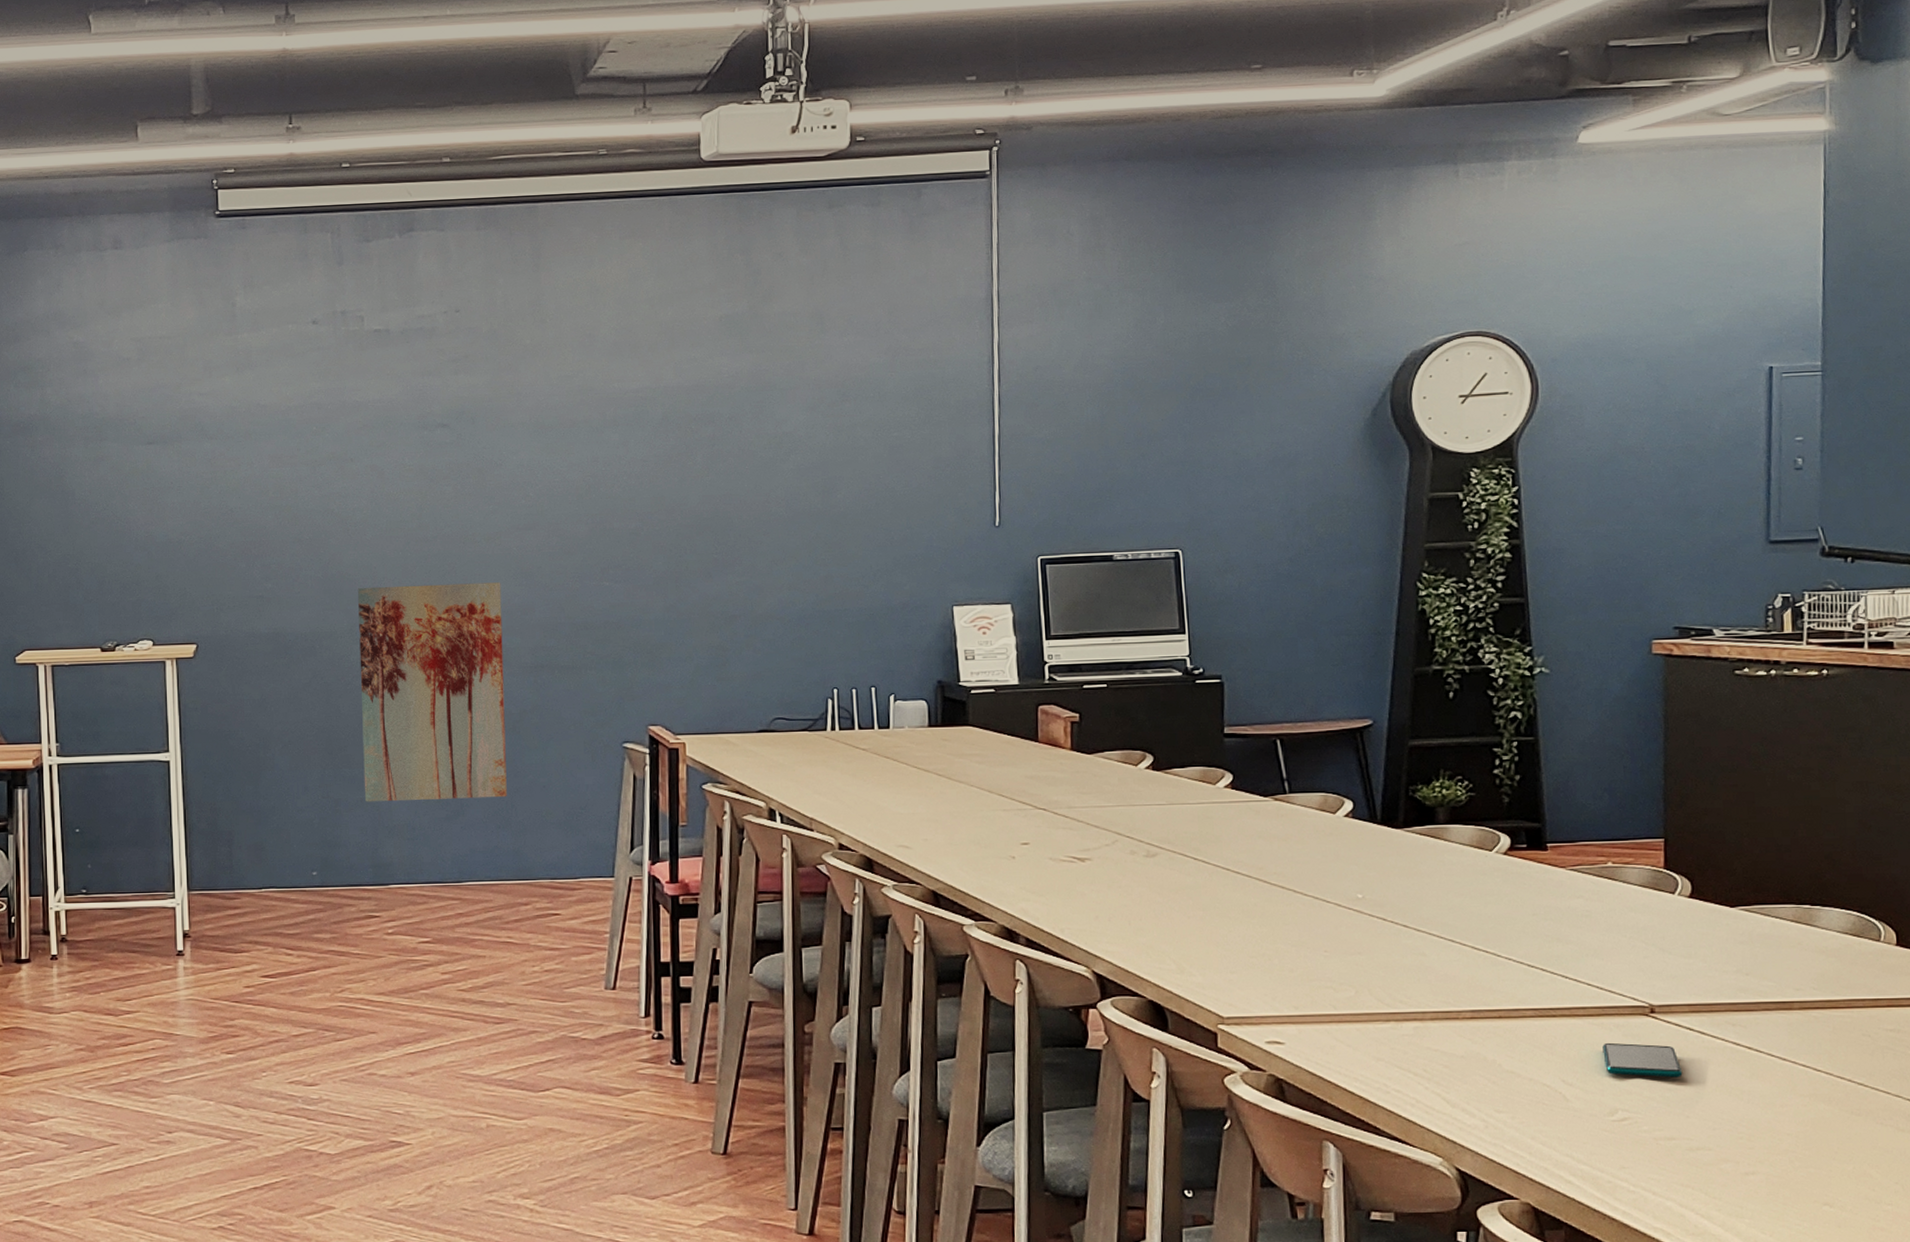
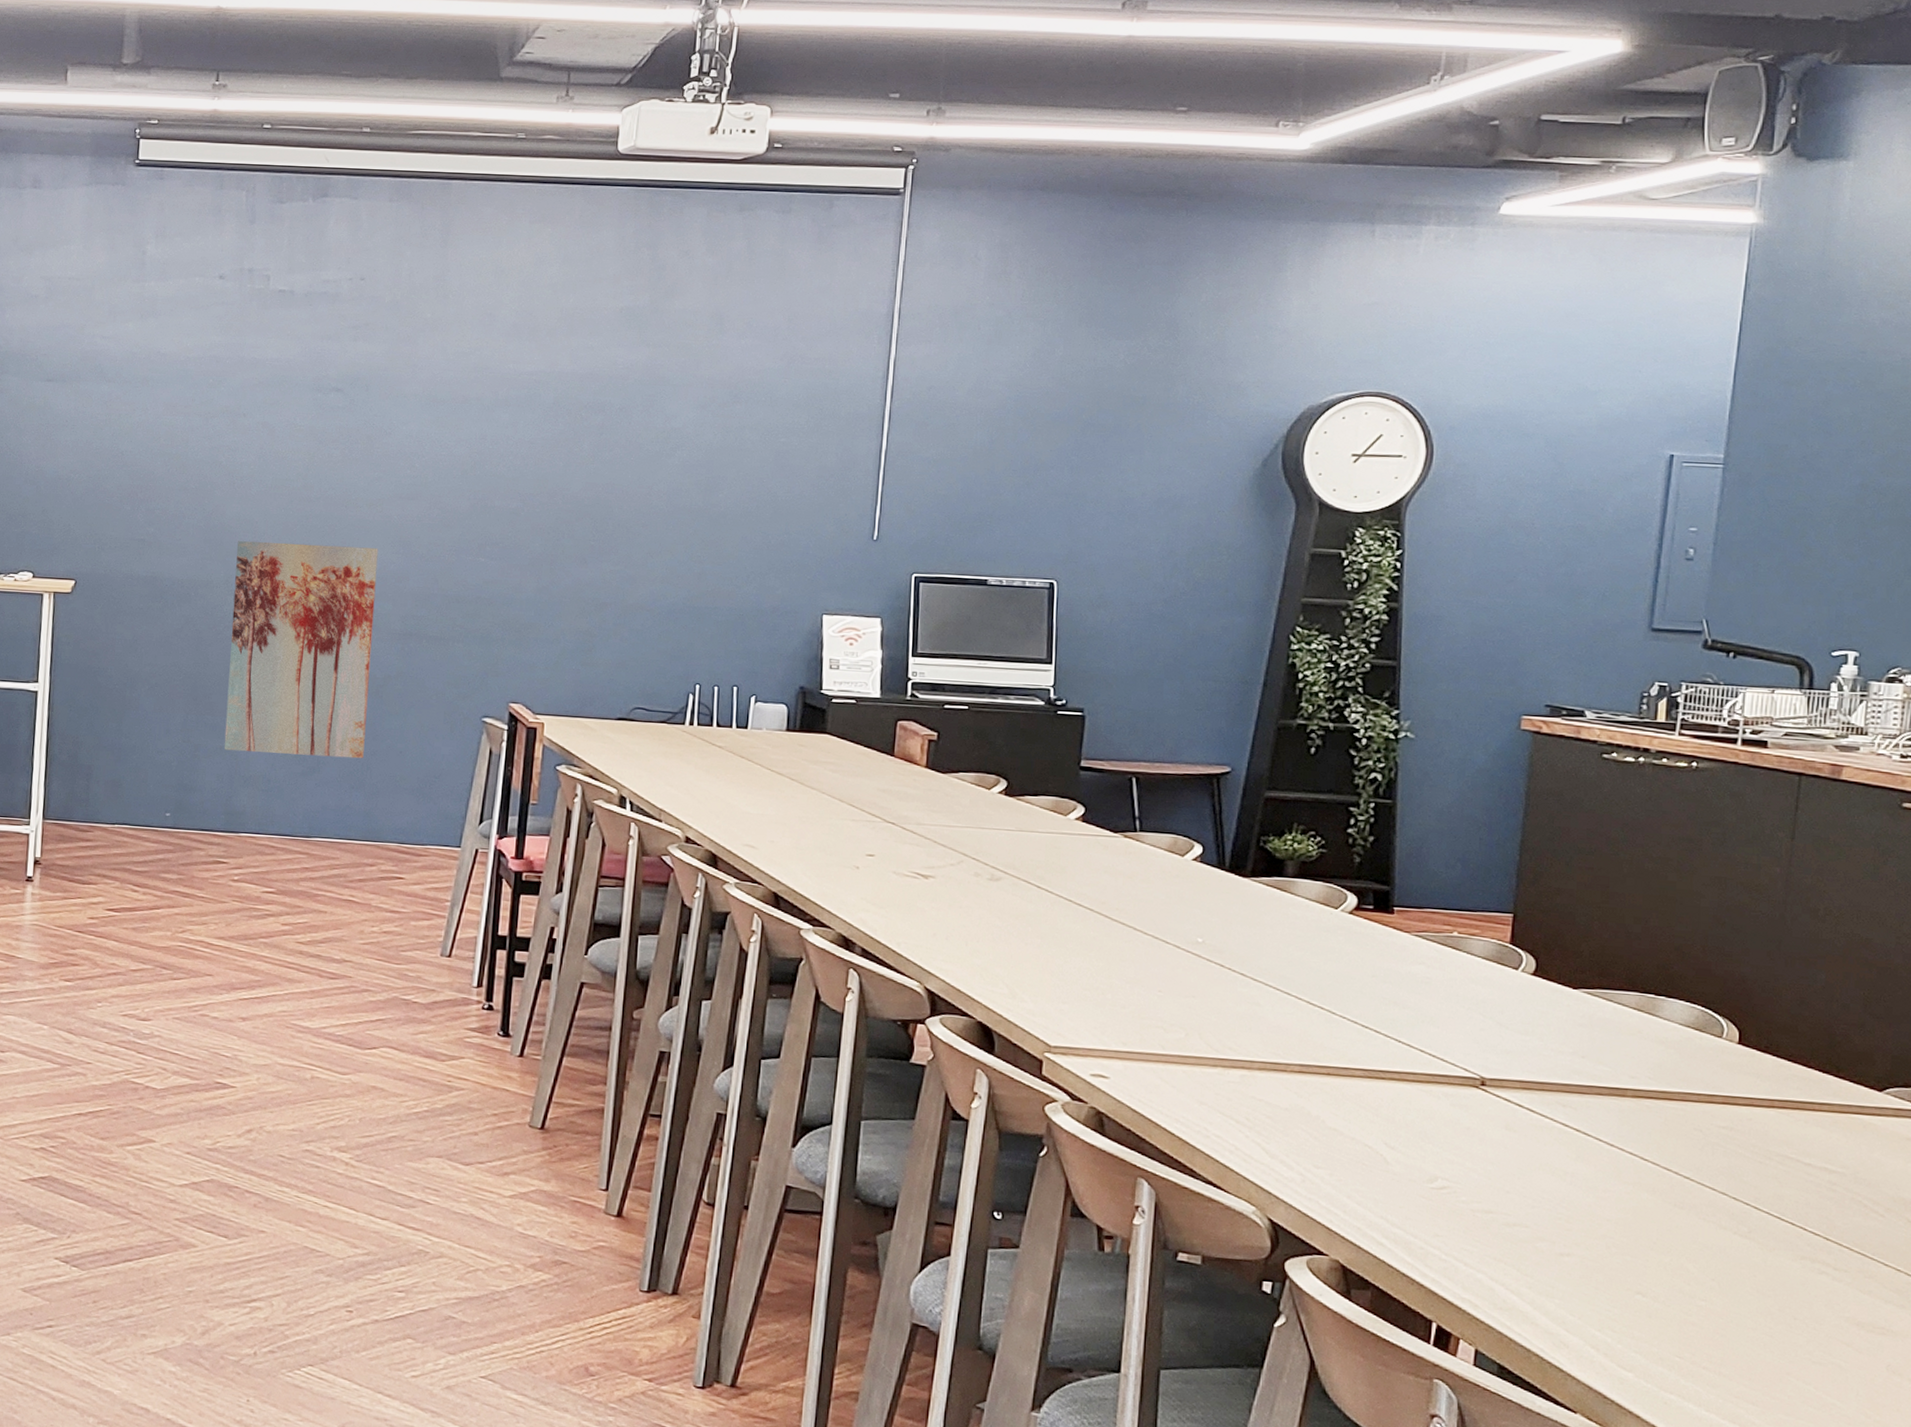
smartphone: present [1602,1042,1683,1078] -> none [1428,1110,1508,1152]

